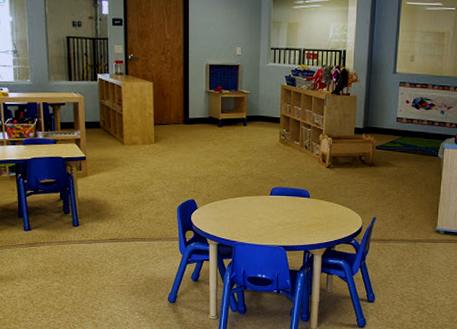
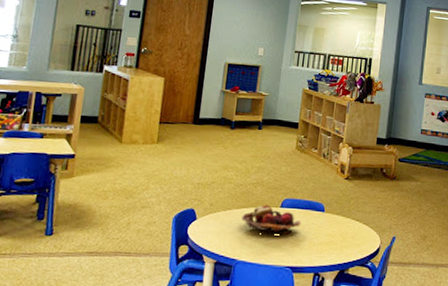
fruit basket: none [237,193,290,220] -> present [241,204,301,235]

